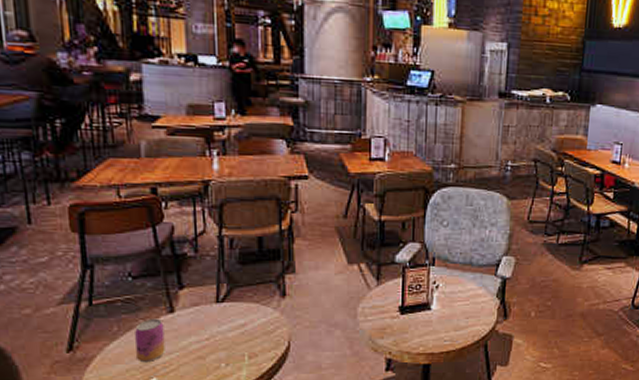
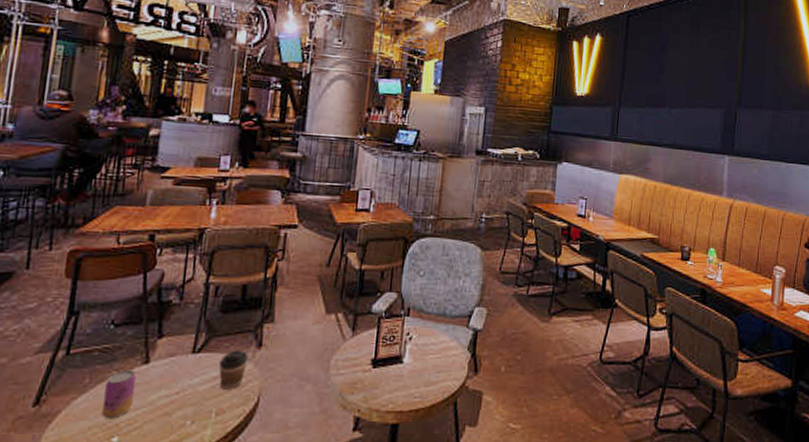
coffee cup: none [245,300,273,336] -> present [219,351,248,390]

